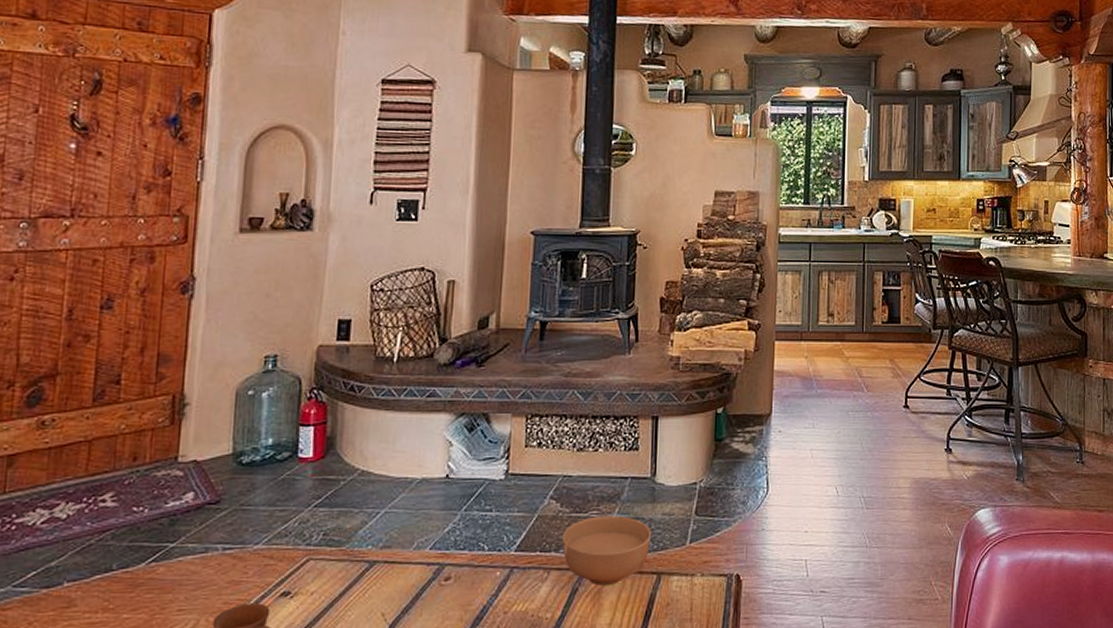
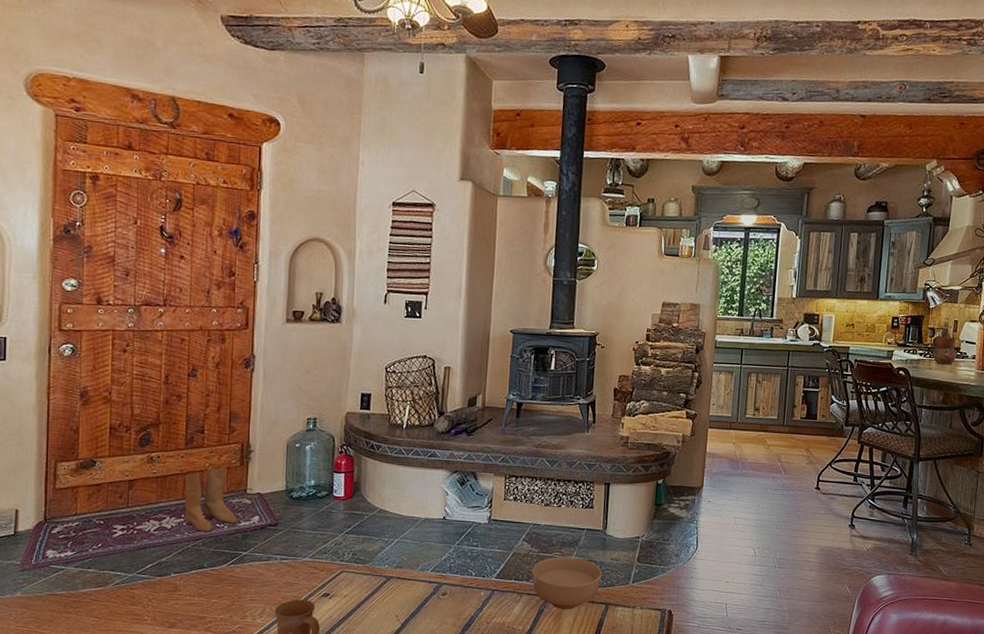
boot: none [87,428,165,520] -> present [184,466,238,532]
ceramic pitcher: none [1022,219,1051,252] -> present [932,336,958,365]

